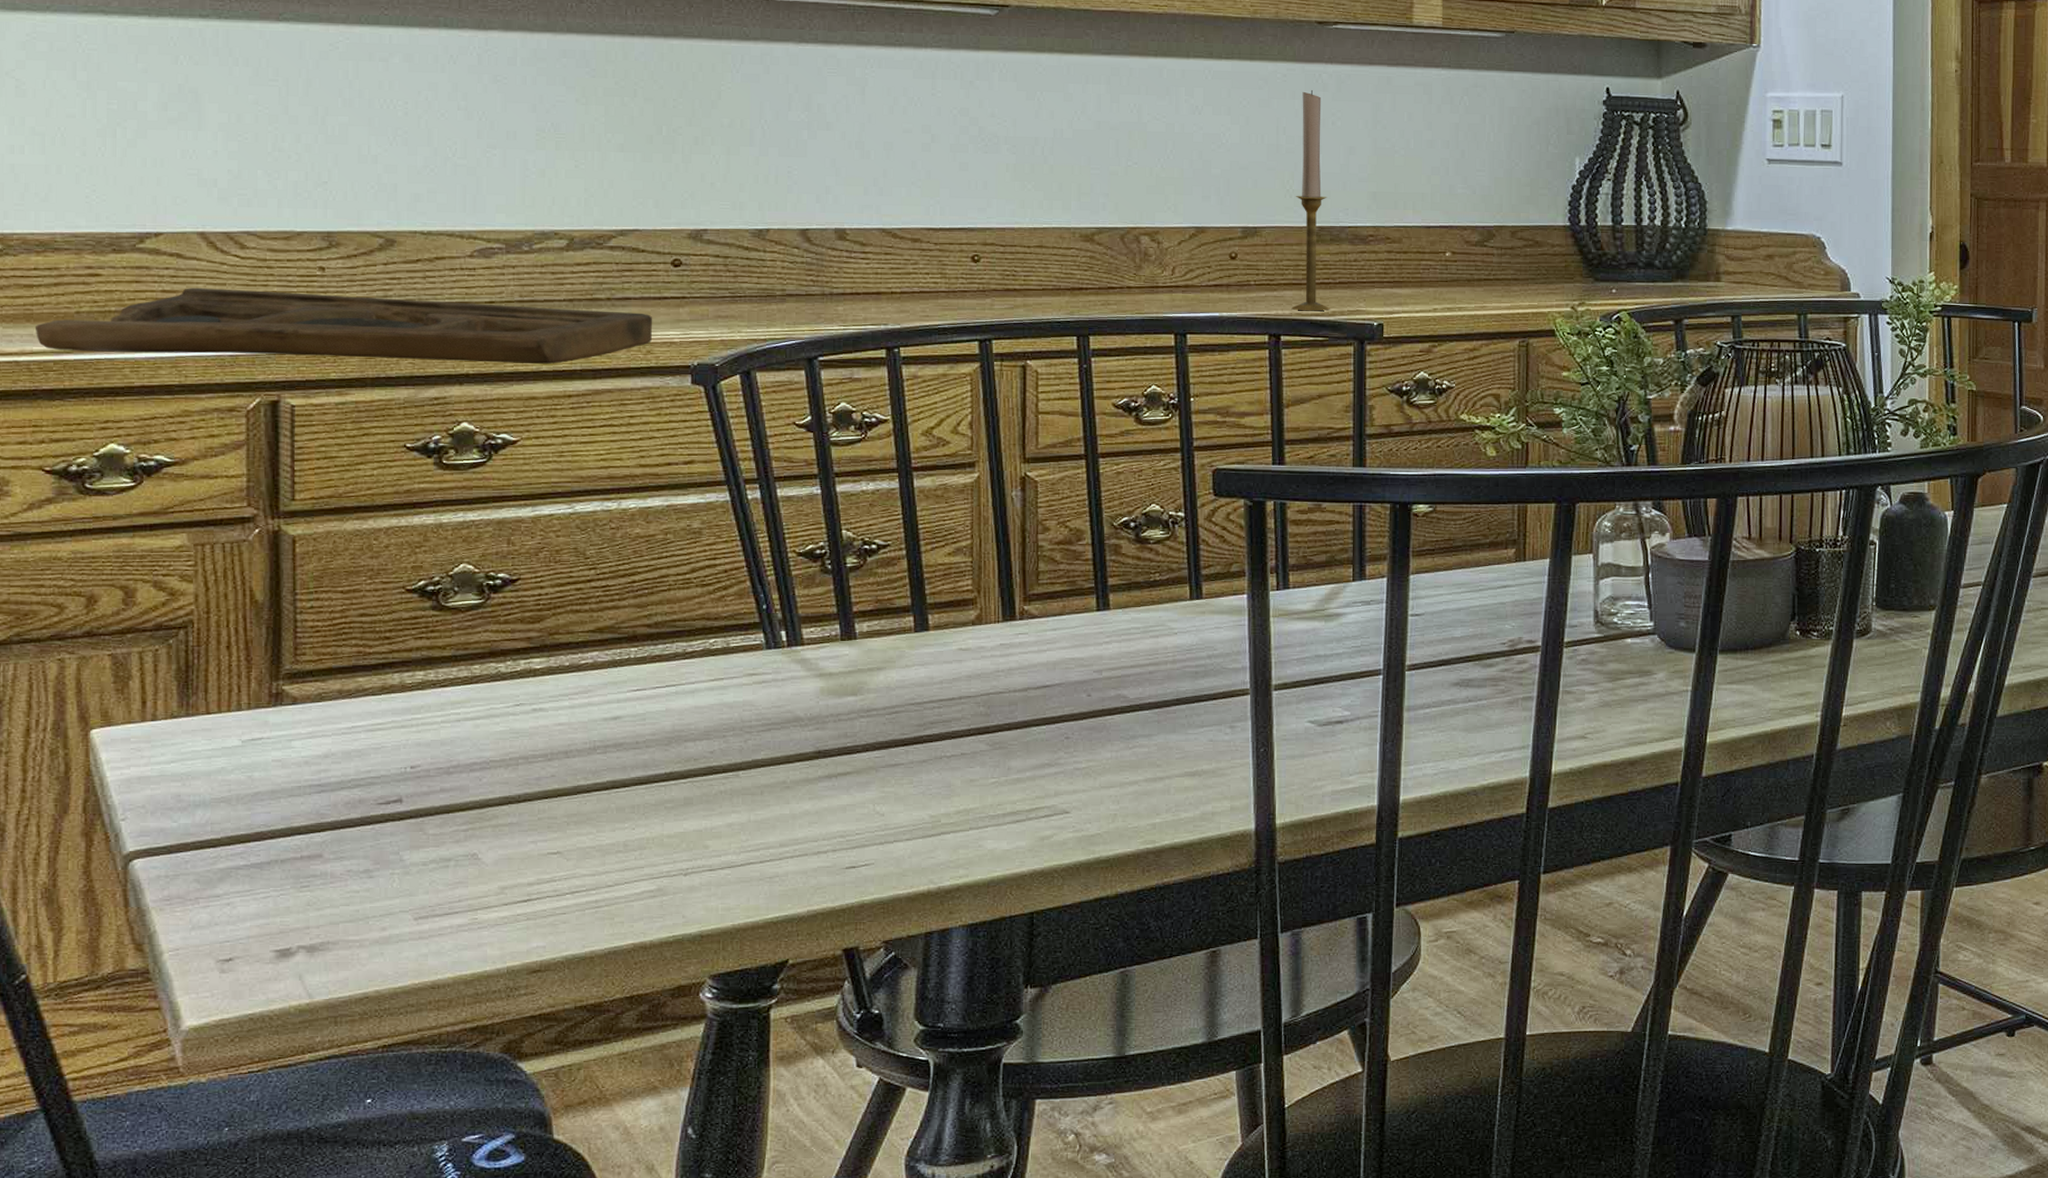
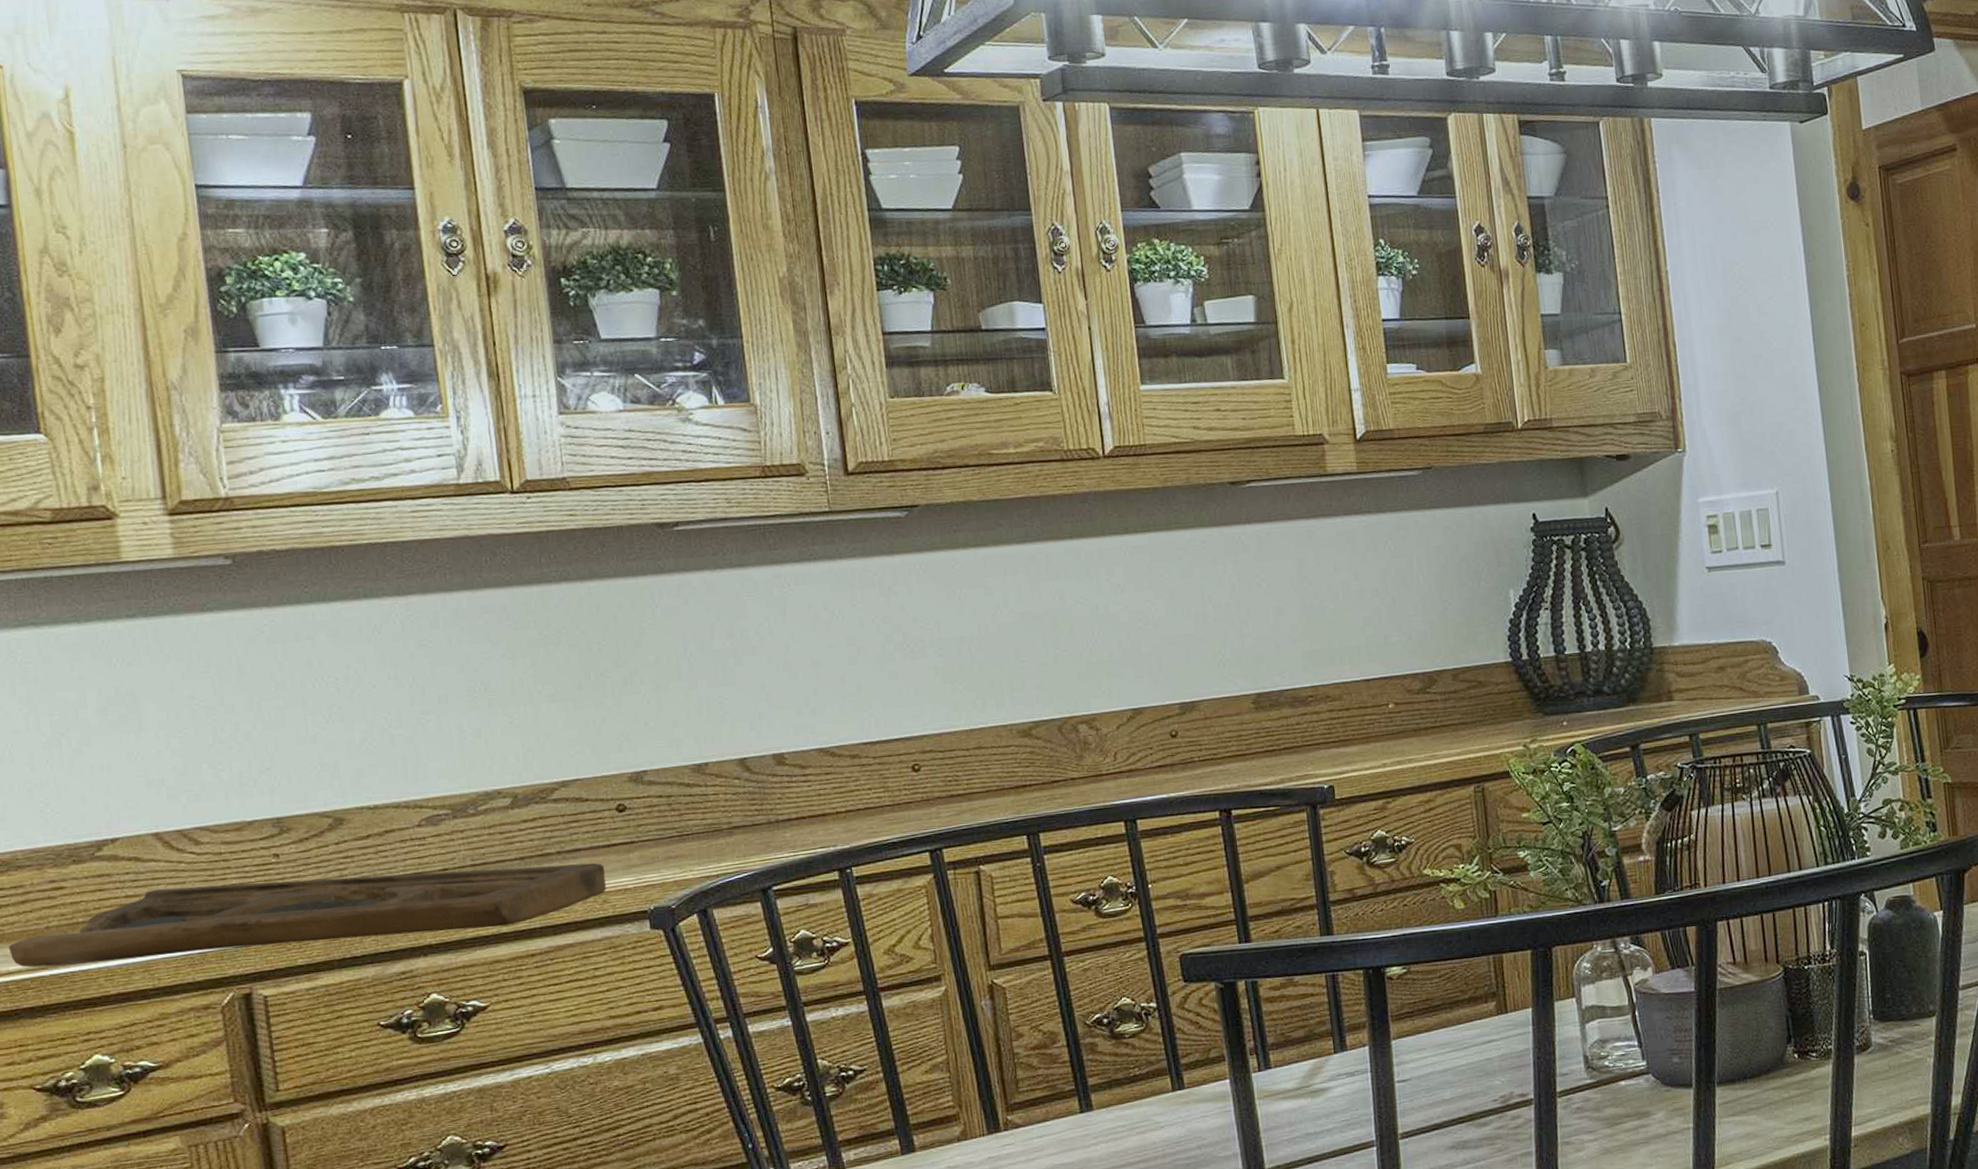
candlestick: present [1291,90,1330,311] -> none [1223,554,1278,782]

